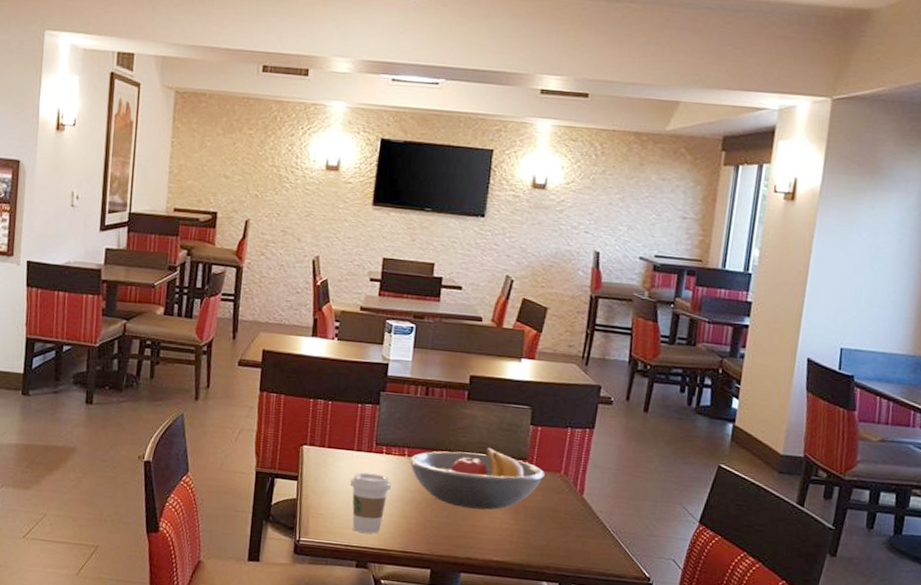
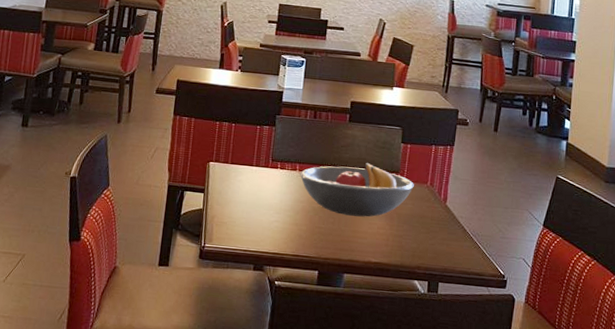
coffee cup: present [349,472,391,534] -> none [249,185,284,240]

